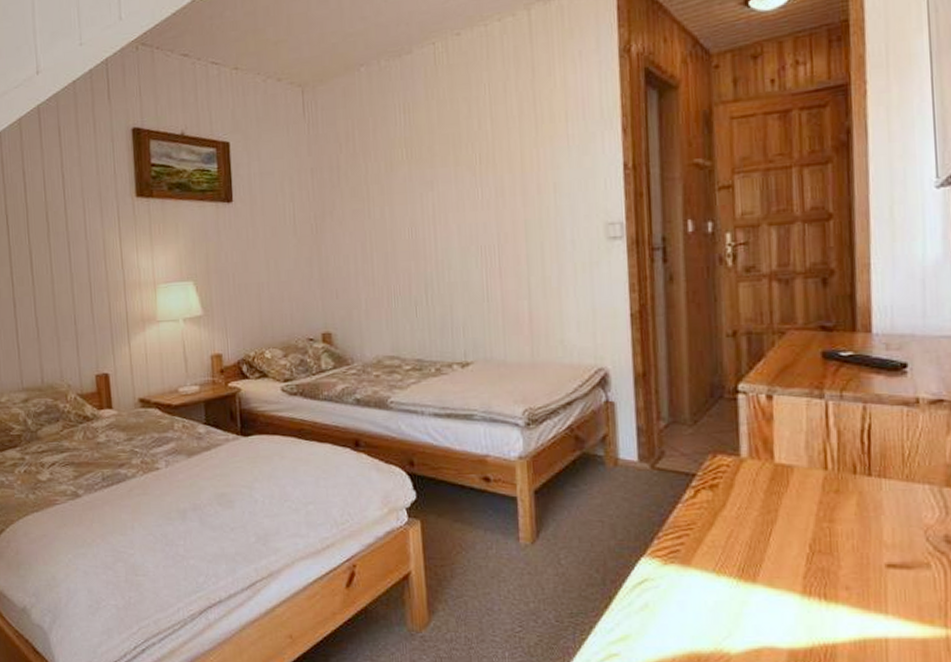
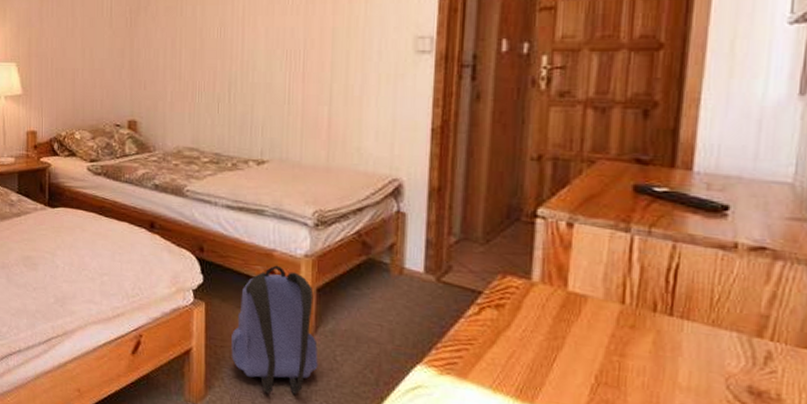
backpack: none [451,471,544,610] -> present [231,265,318,395]

